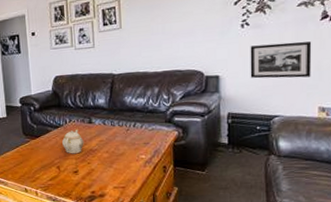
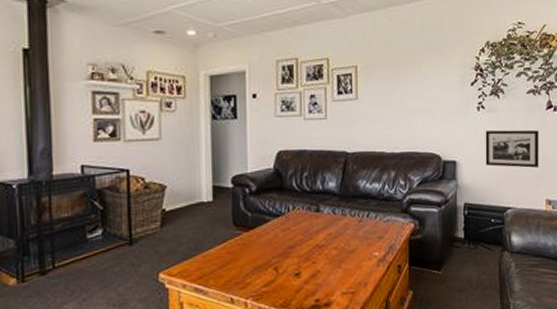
teapot: present [62,129,84,154] -> none [283,219,309,251]

